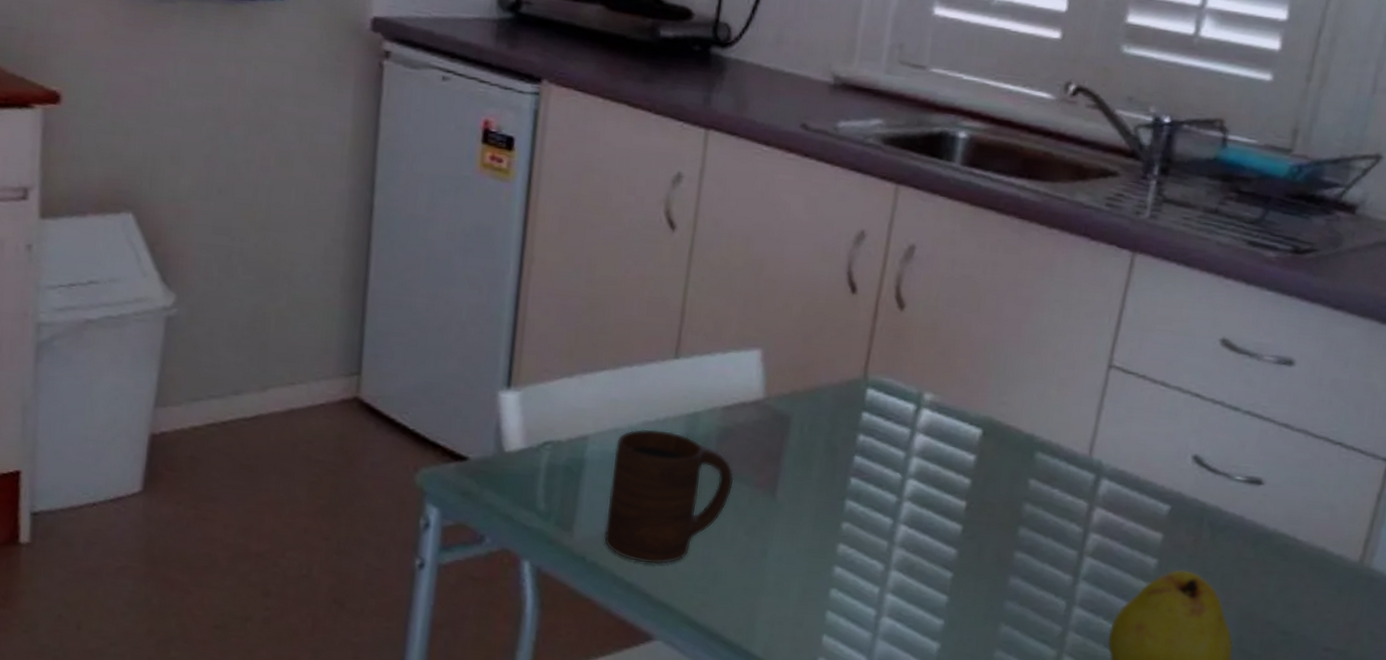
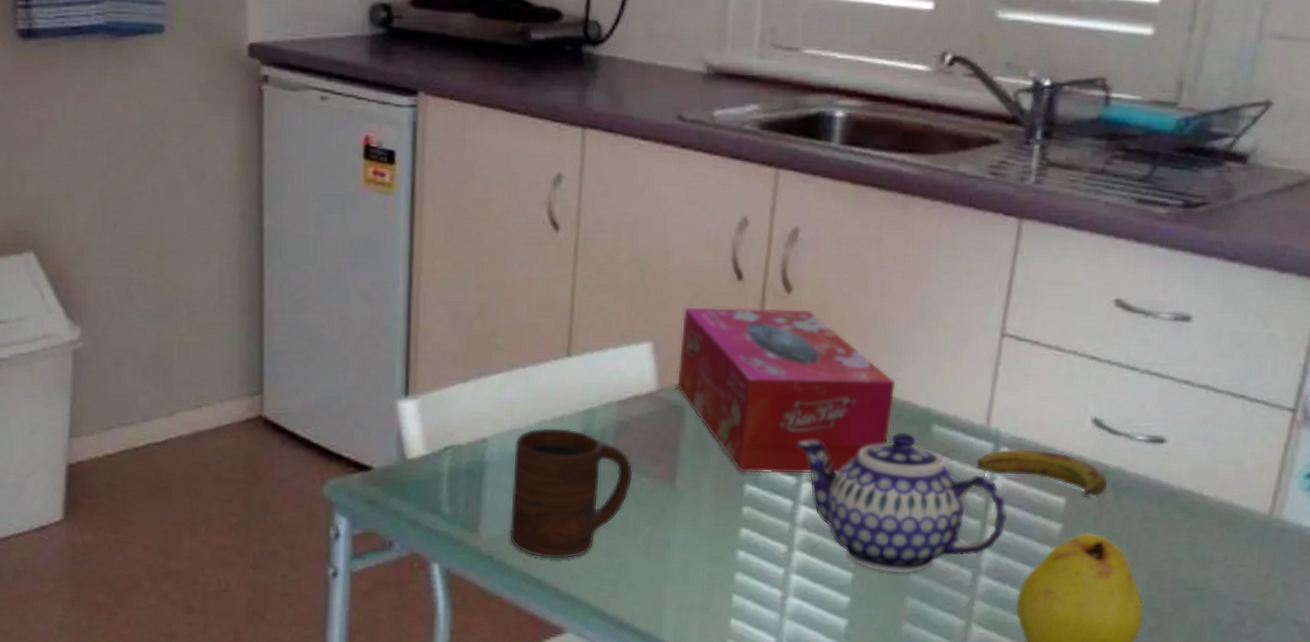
tissue box: none [784,317,1002,495] -> present [677,307,896,474]
teapot: none [901,456,1105,600] -> present [797,432,1008,574]
banana: none [1076,480,1205,535] -> present [976,448,1108,498]

